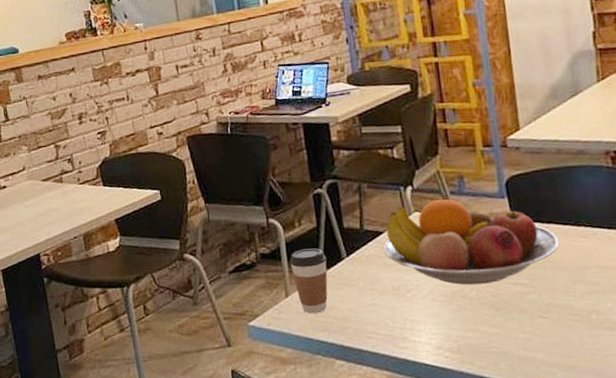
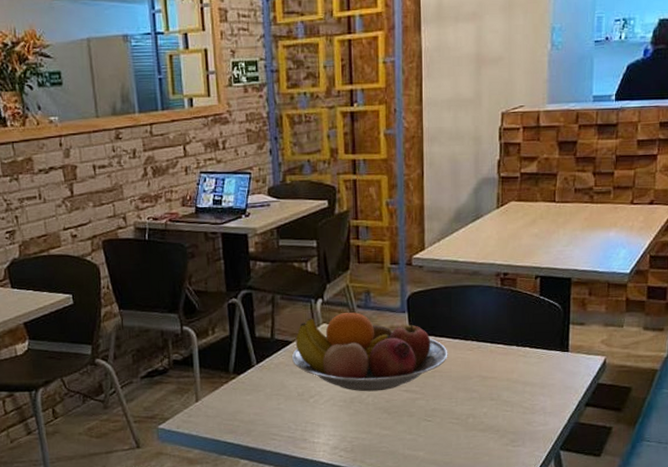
coffee cup: present [290,248,328,314] -> none [202,356,237,417]

